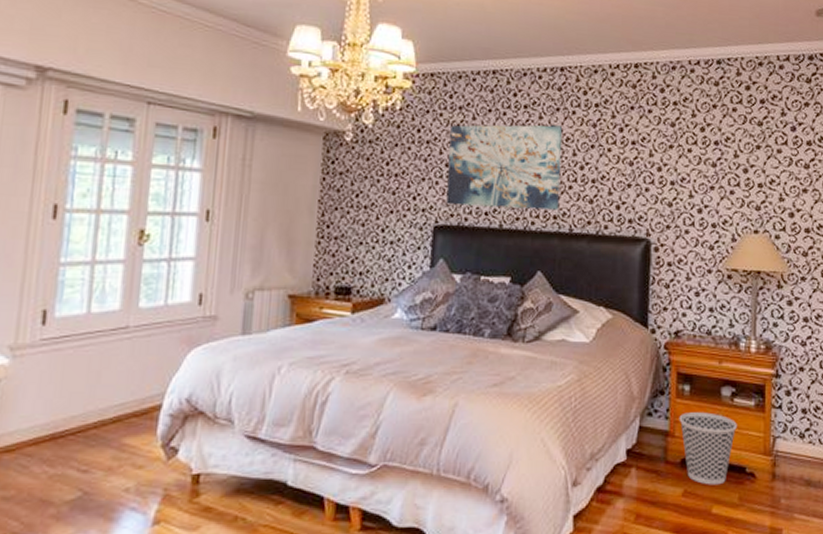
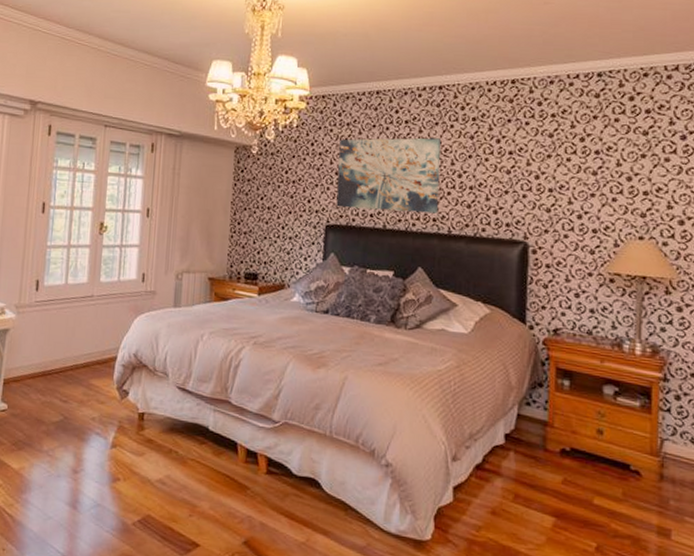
wastebasket: present [679,412,737,485] -> none [558,406,620,478]

